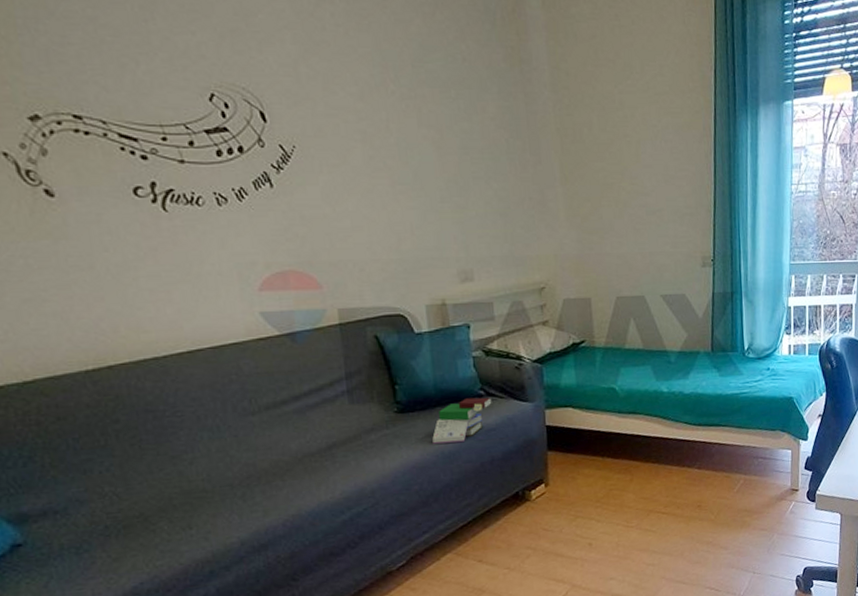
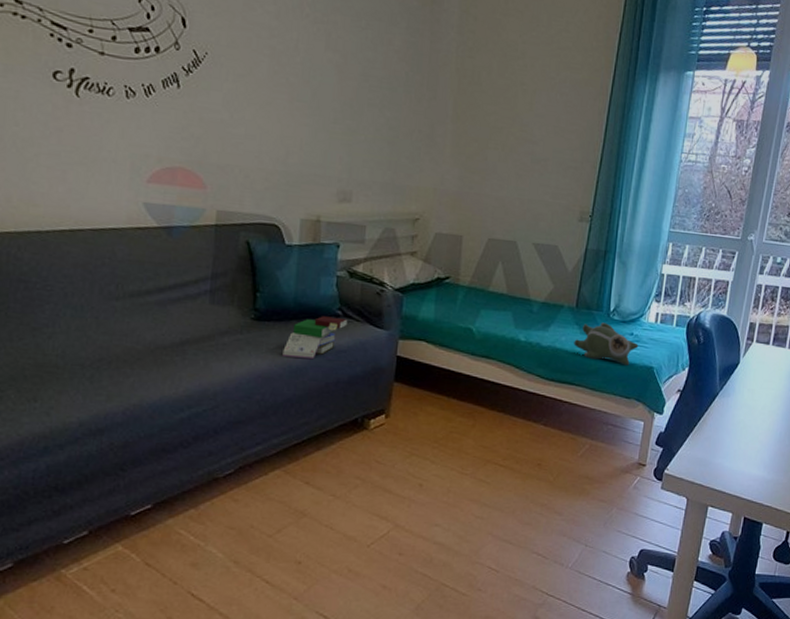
plush toy: none [714,362,776,400] -> present [574,322,639,366]

